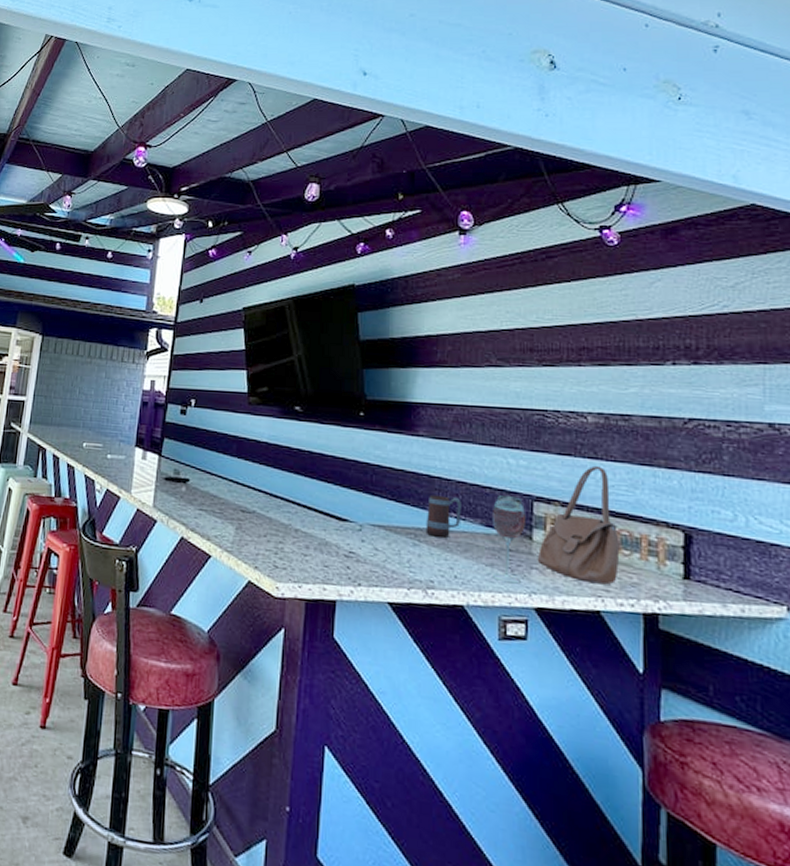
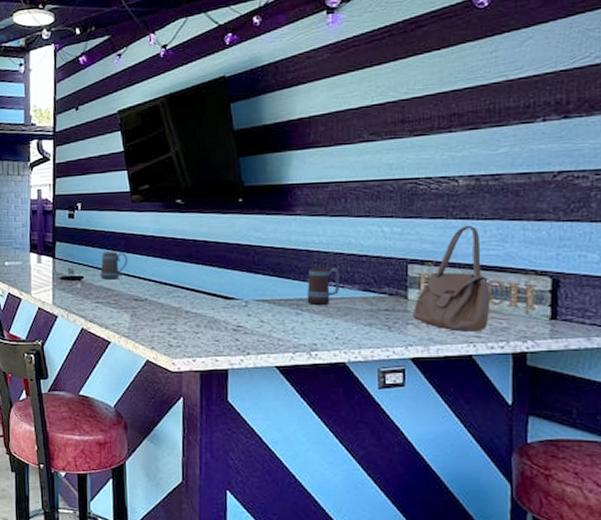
beer mug: none [207,454,239,486] -> present [100,251,128,280]
wineglass: present [491,495,527,584] -> none [368,261,402,339]

